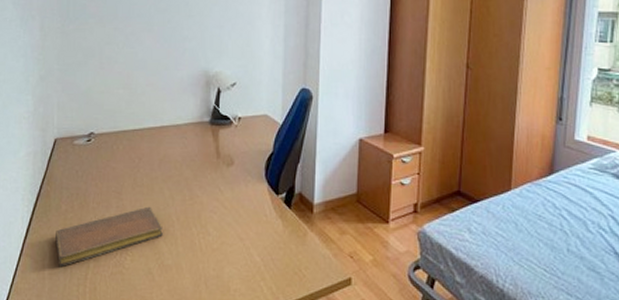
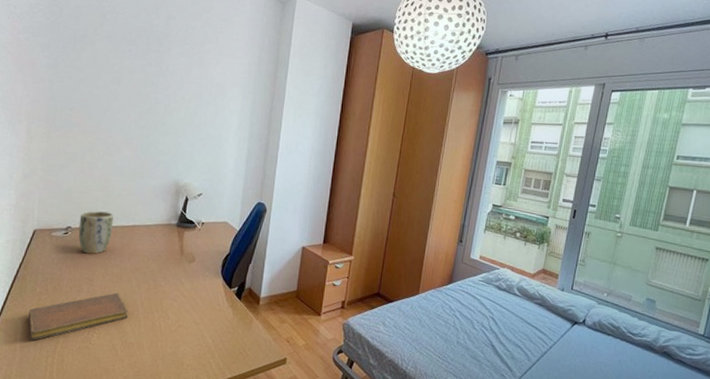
plant pot: none [102,113,140,163] -> present [78,211,114,254]

